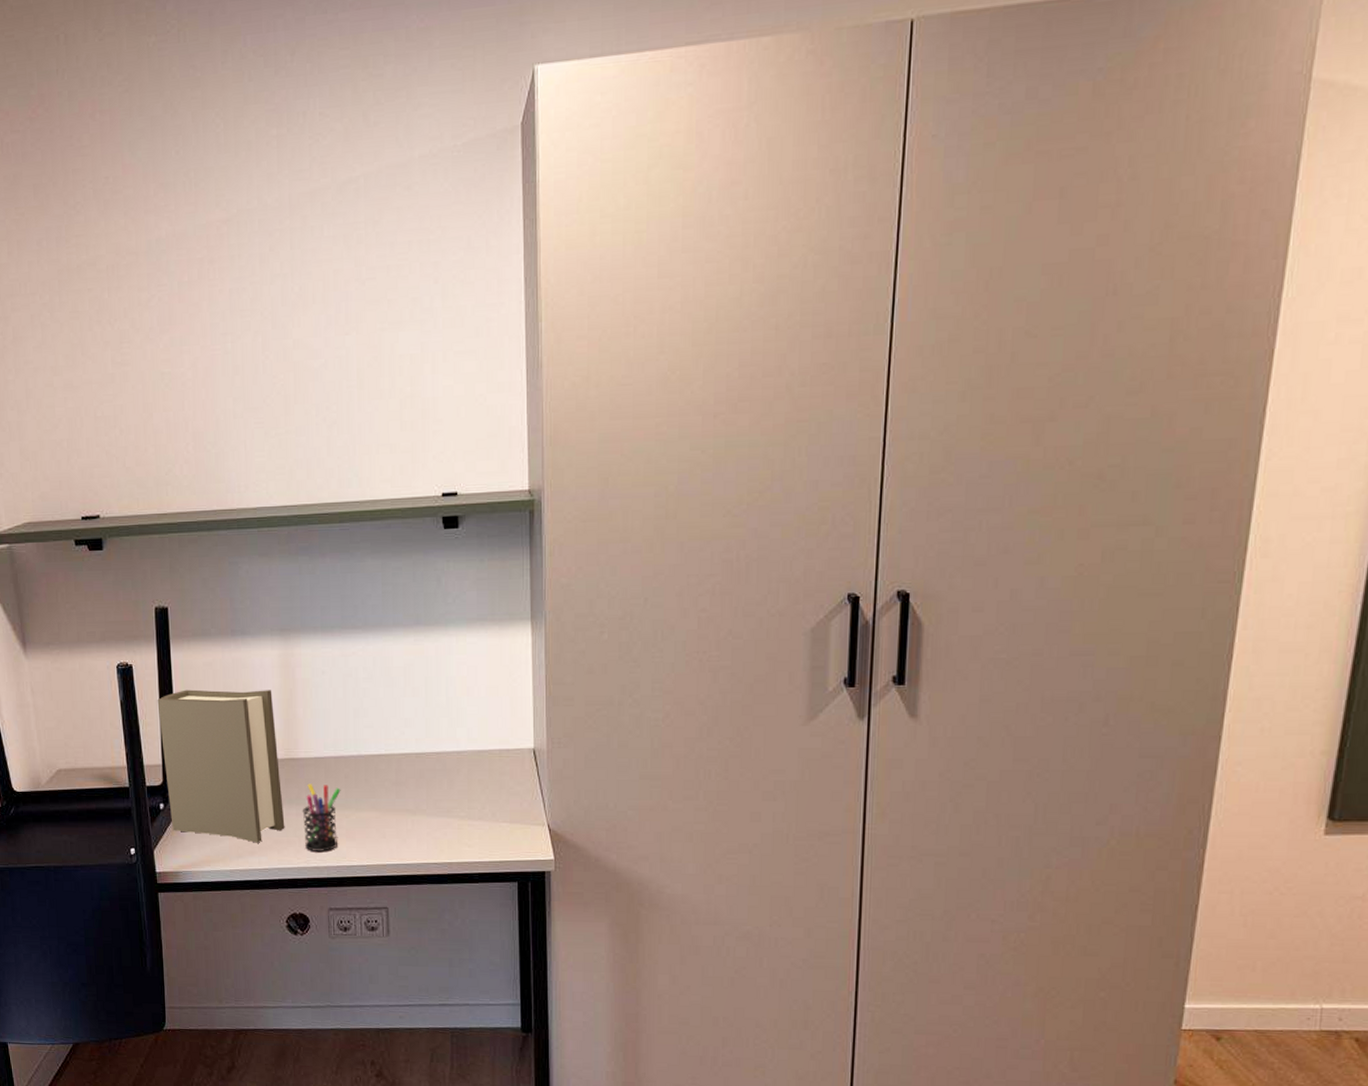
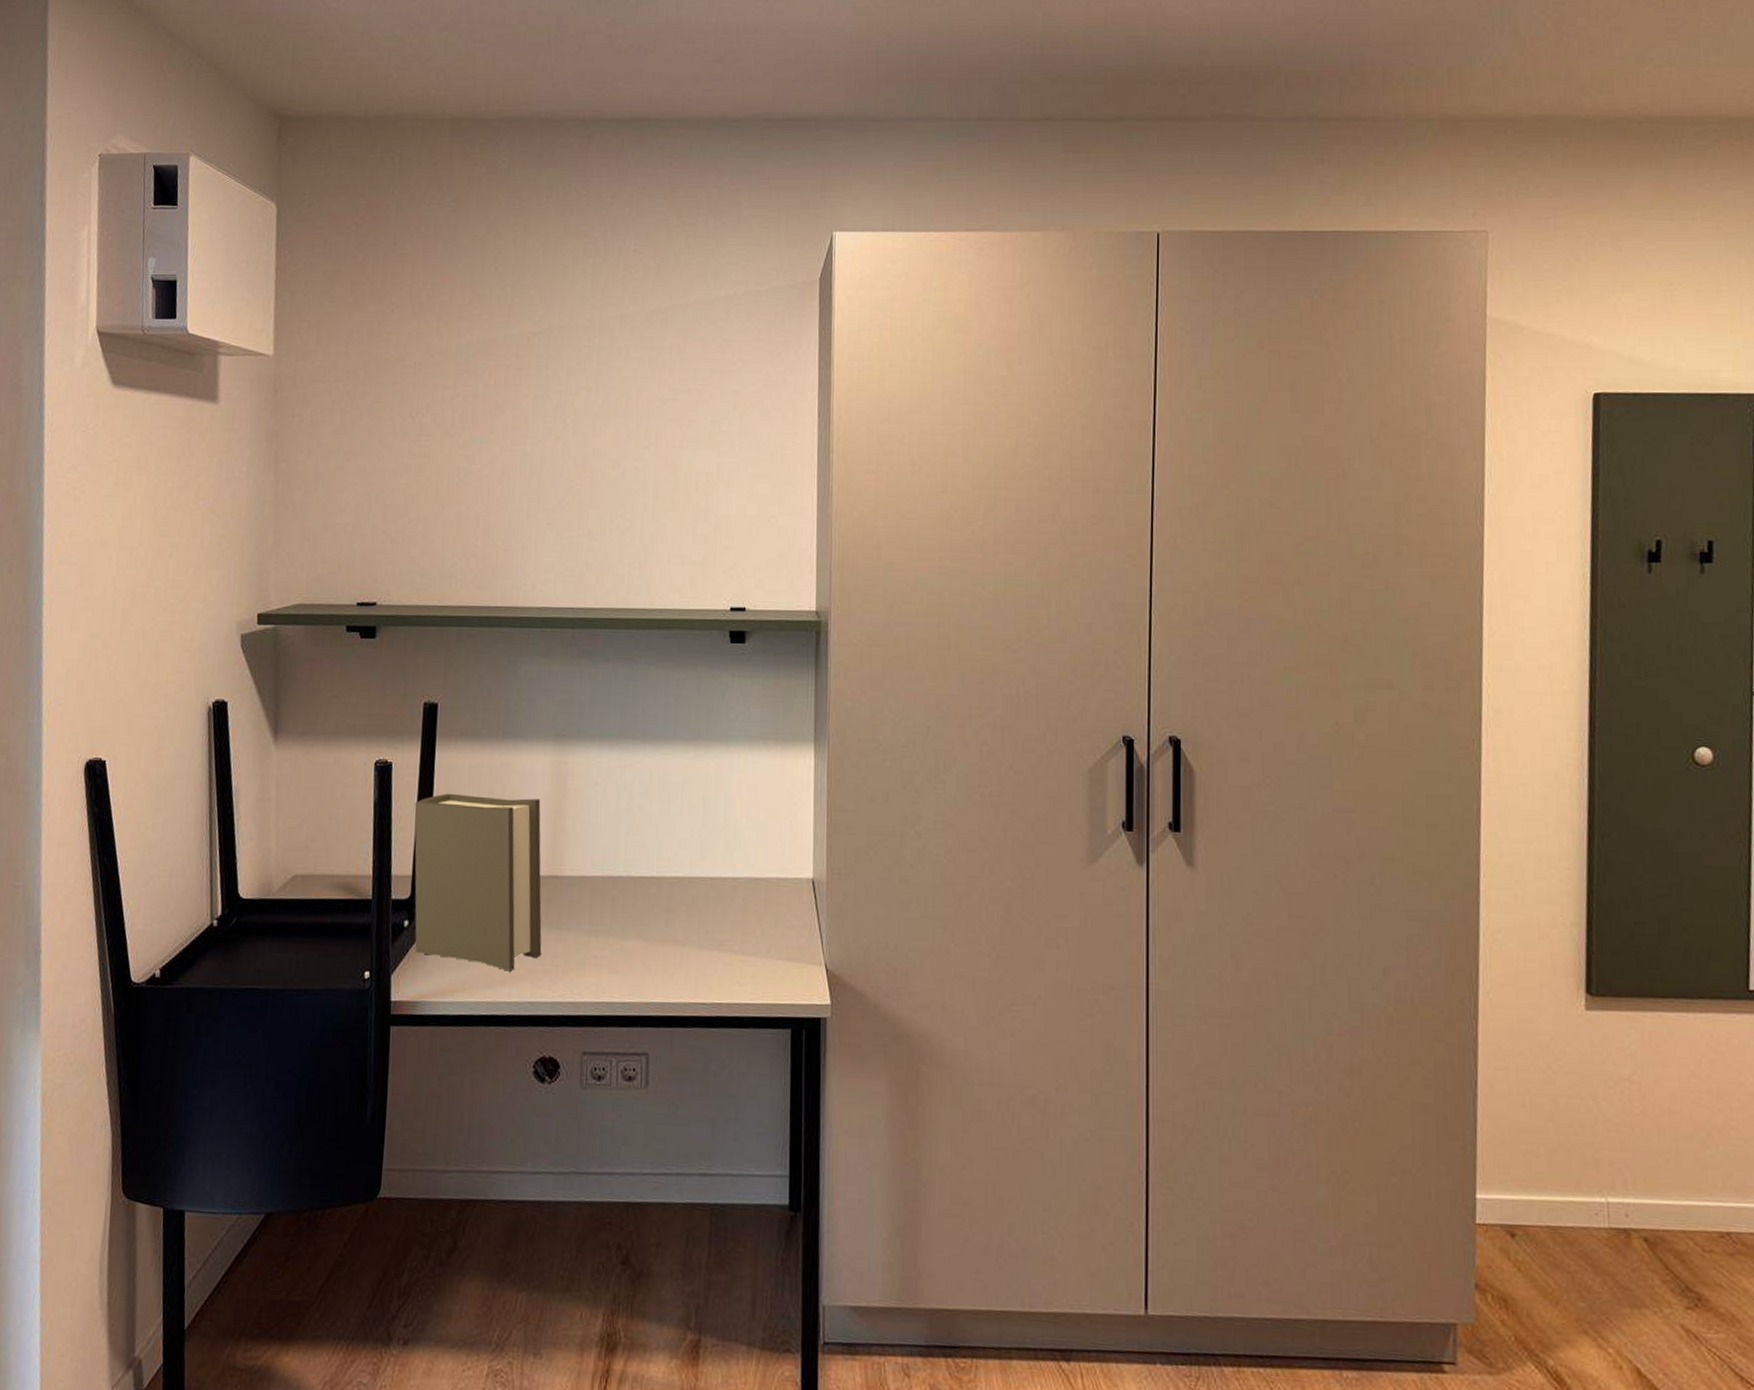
pen holder: present [302,783,341,851] -> none [562,905,606,984]

